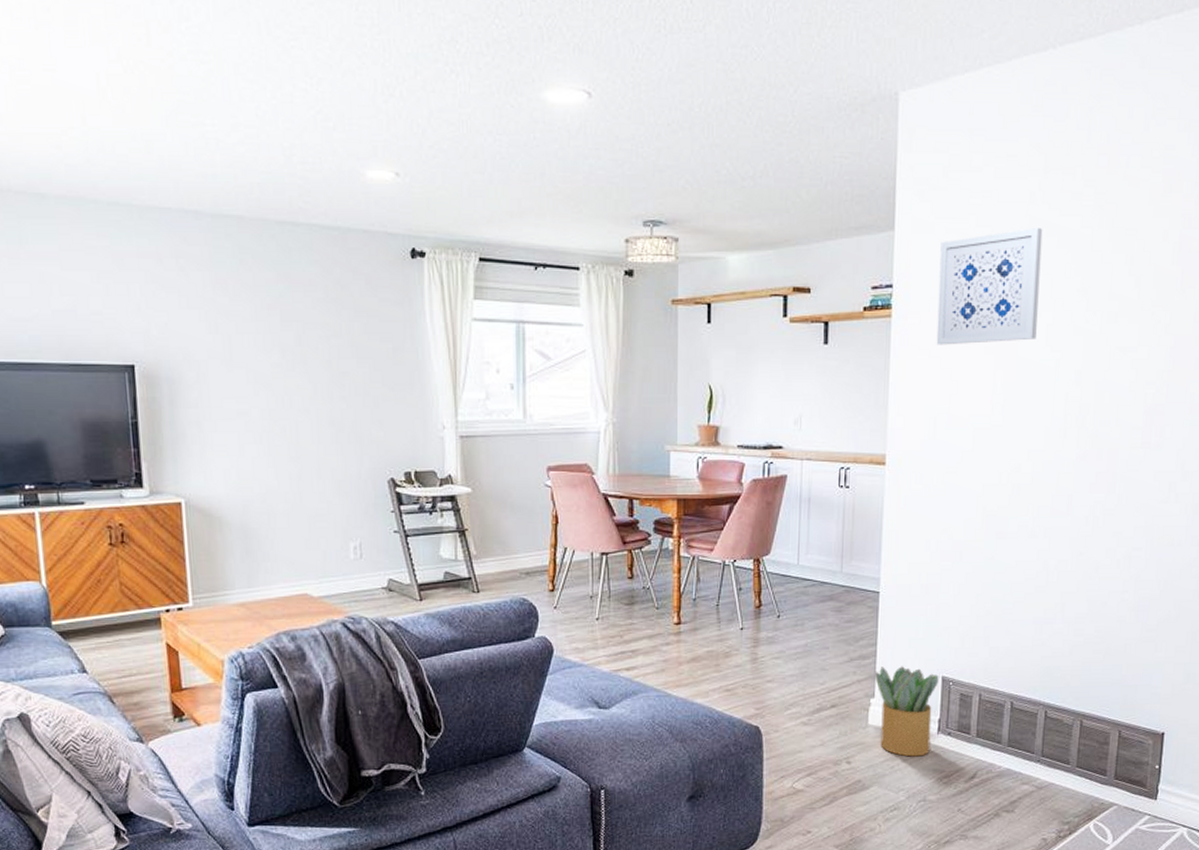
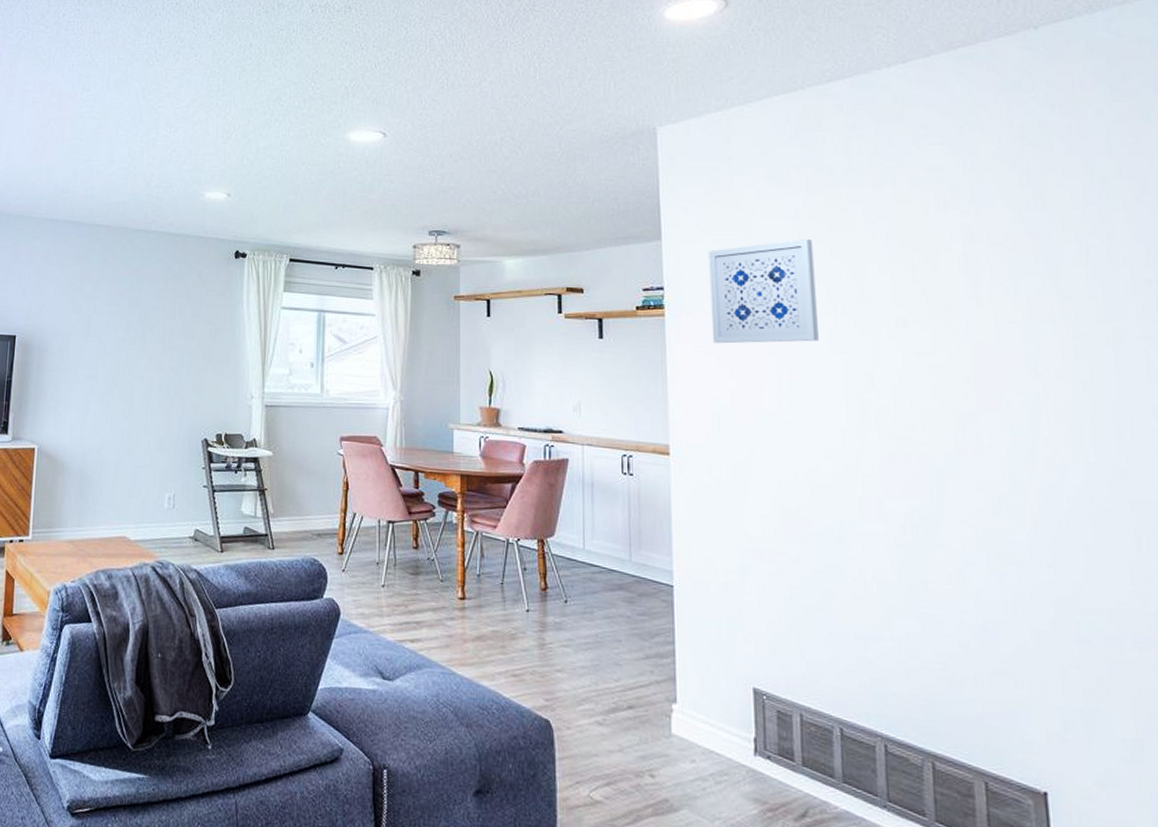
potted plant: present [875,666,939,757] -> none [675,669,750,781]

